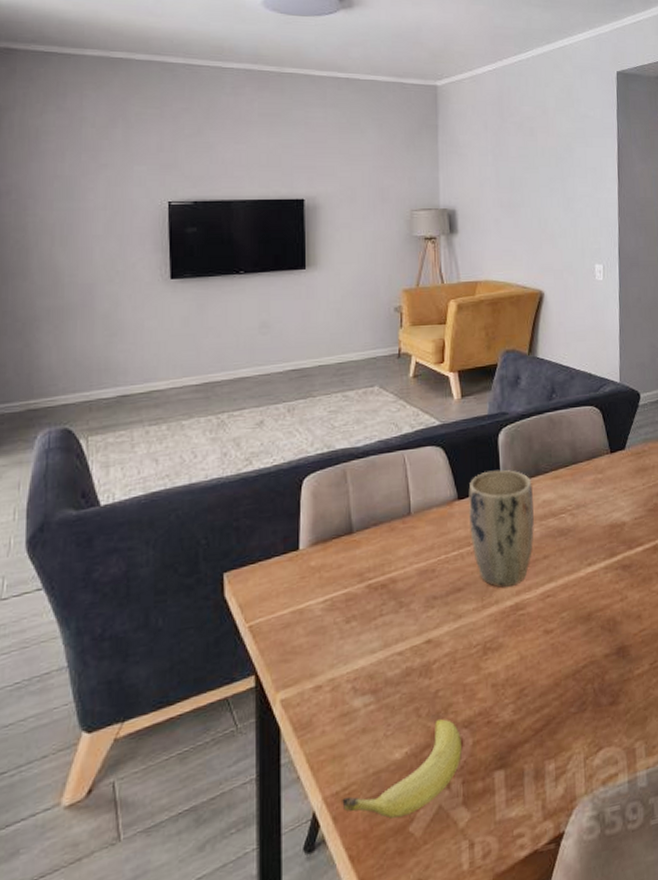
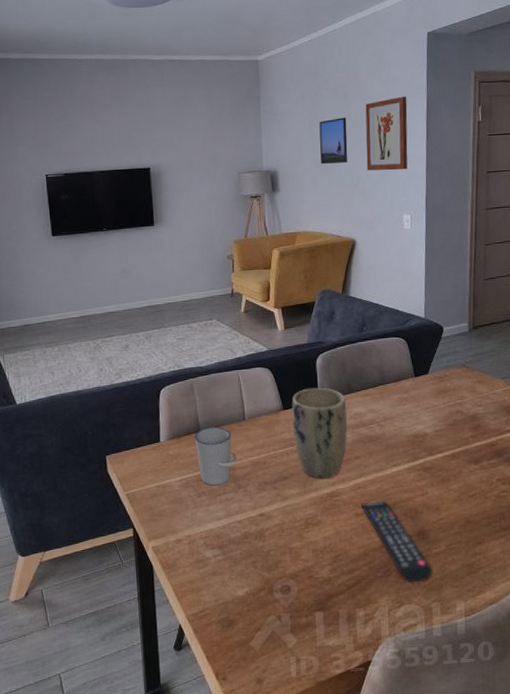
fruit: present [342,719,462,819] -> none [200,571,289,636]
cup: none [344,525,398,606] -> present [194,426,236,486]
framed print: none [504,154,535,204] -> present [319,117,348,164]
remote control: none [550,611,635,718] -> present [360,501,433,583]
wall art: none [553,135,599,215] -> present [365,96,408,171]

